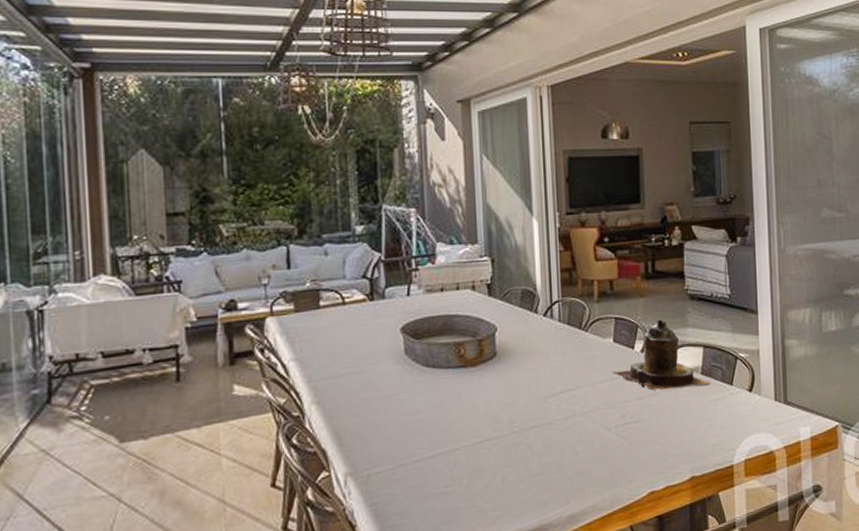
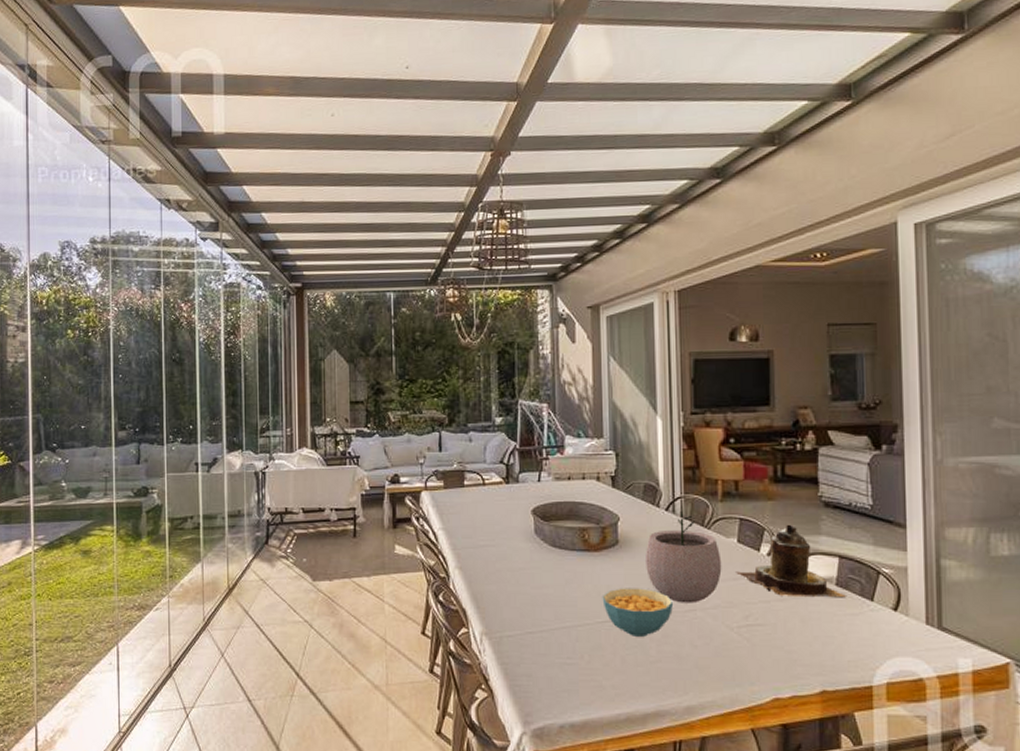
cereal bowl: none [481,399,553,452] -> present [602,588,673,637]
plant pot: none [524,316,600,411] -> present [644,512,722,603]

